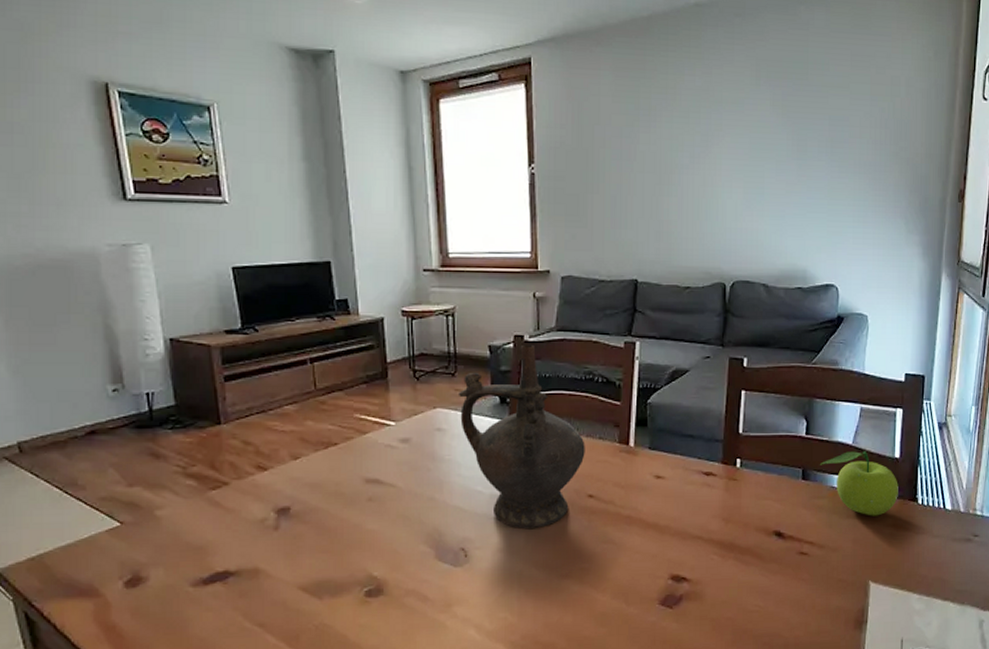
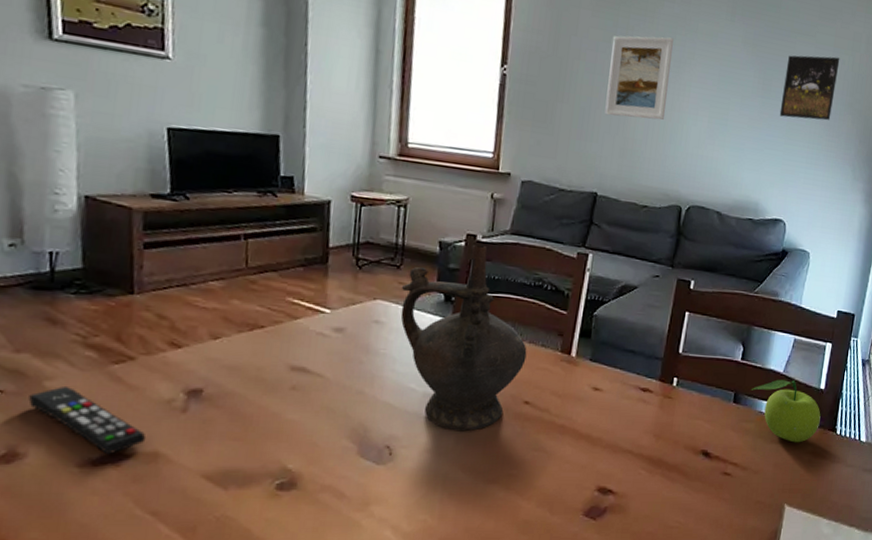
remote control: none [144,513,247,574] -> present [28,385,147,455]
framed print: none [635,112,698,200] -> present [605,35,674,120]
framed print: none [819,105,879,177] -> present [779,55,840,121]

